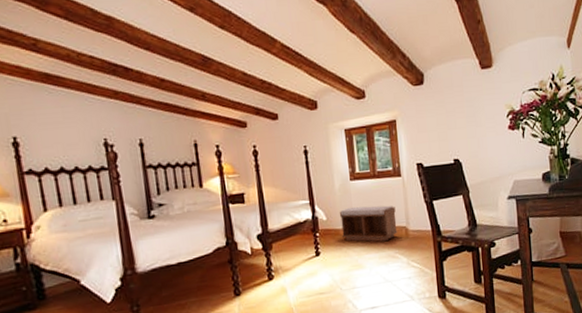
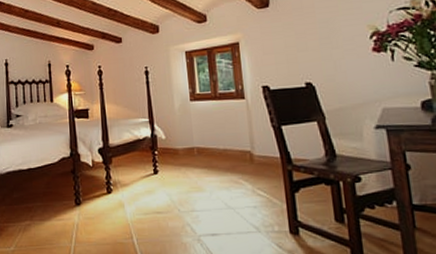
bench: present [339,205,398,242] -> none [178,127,241,166]

